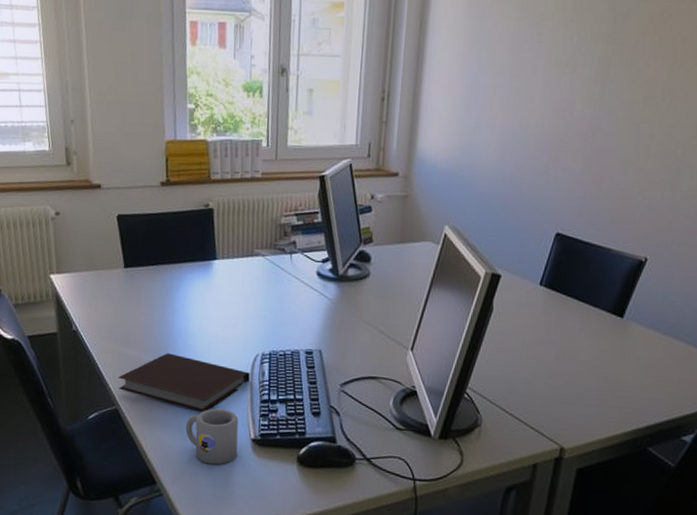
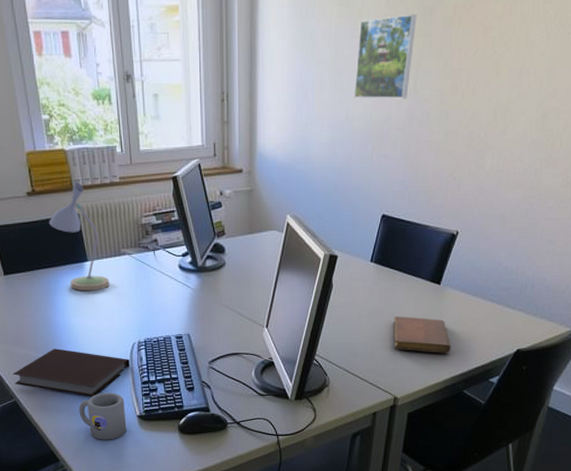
desk lamp: none [180,173,238,293] -> present [49,181,110,291]
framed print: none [530,20,607,109] -> present [353,14,417,99]
notebook: none [562,350,634,401] -> present [393,316,451,353]

